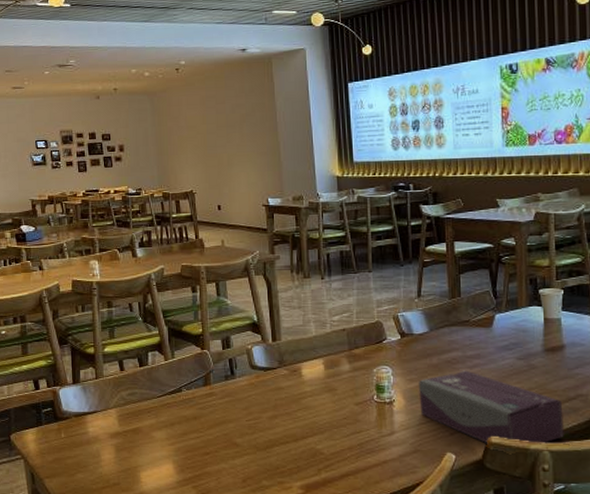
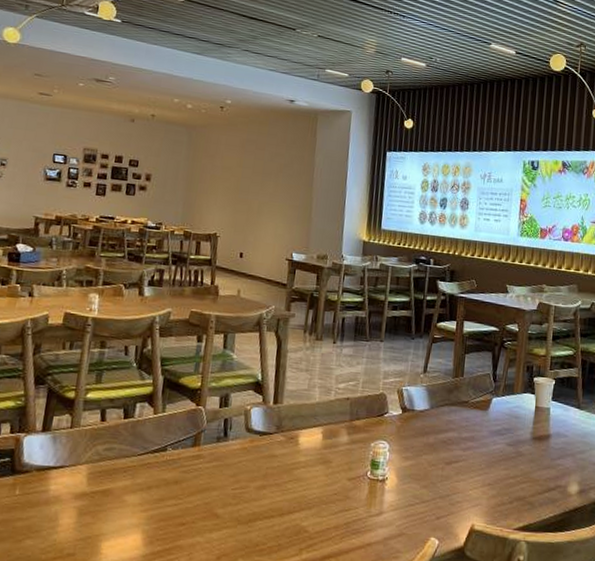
tissue box: present [419,370,564,445] -> none [411,452,543,535]

